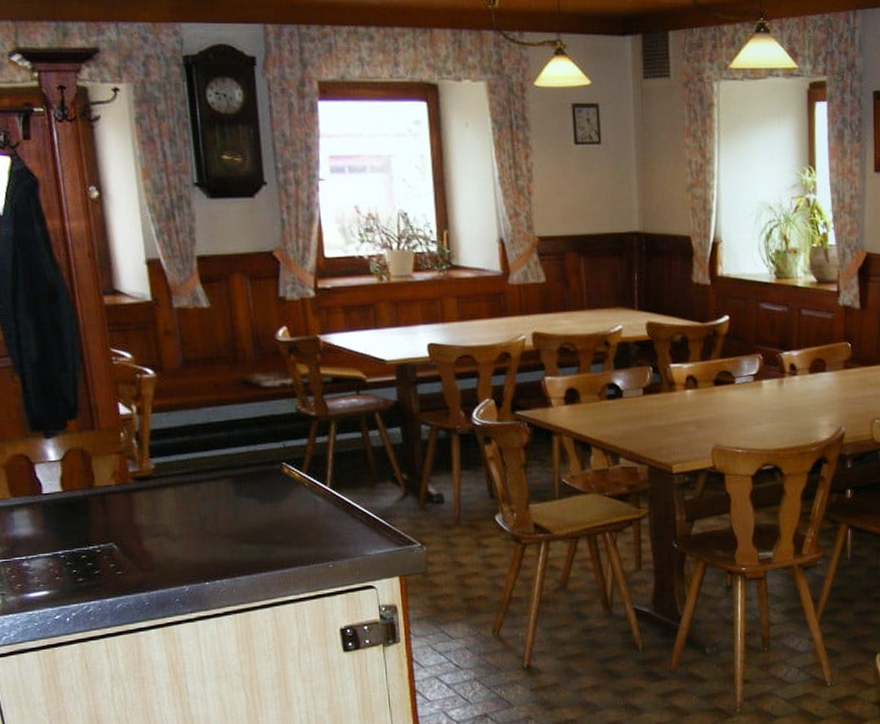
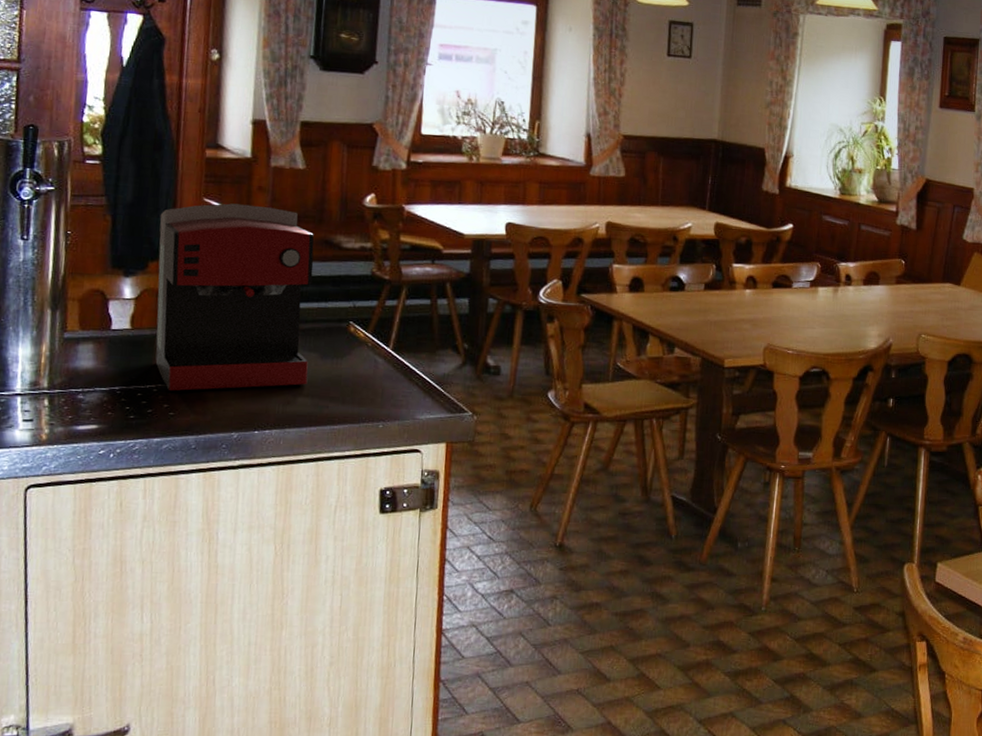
coffee maker: none [69,351,250,551] -> present [155,203,315,391]

